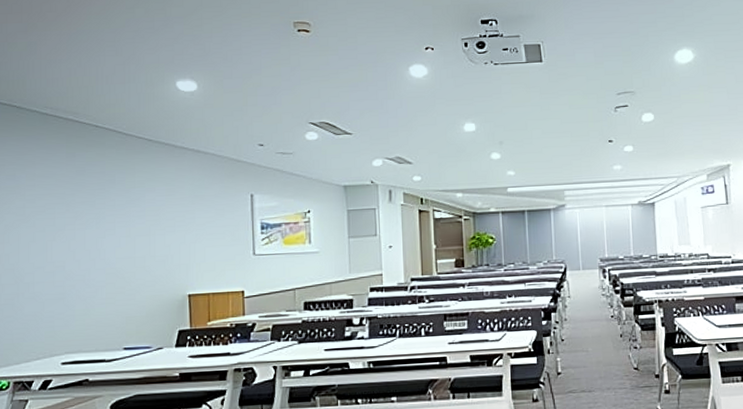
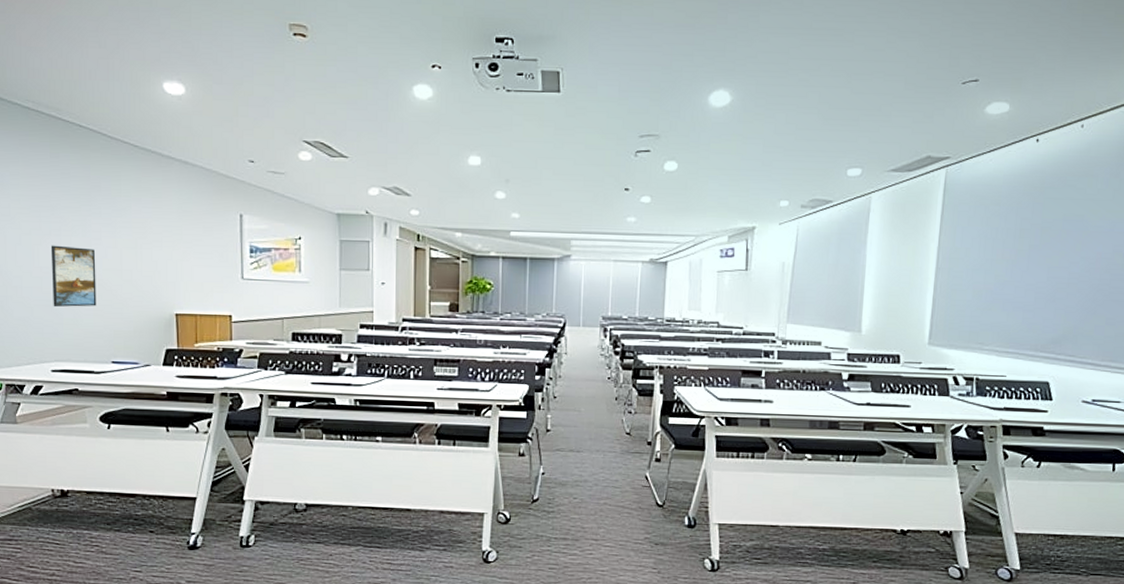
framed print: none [64,239,109,300] -> present [50,245,97,308]

